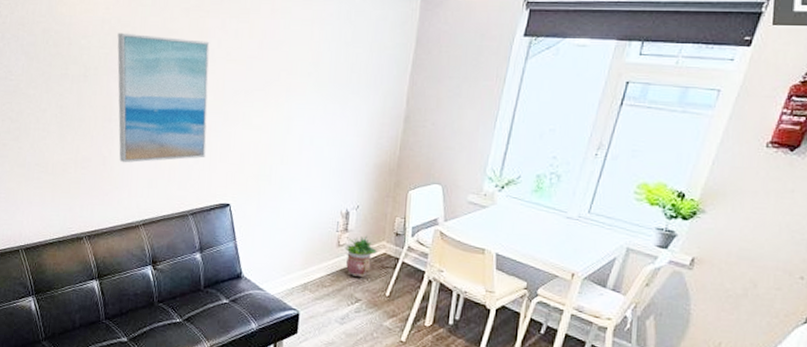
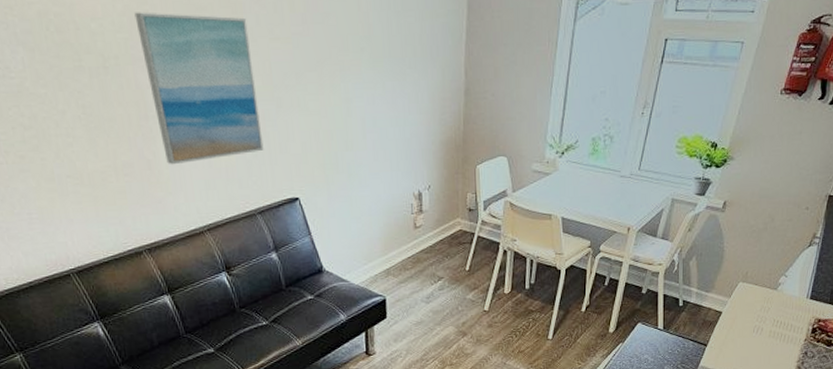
potted plant: present [345,235,377,278] -> none [421,214,453,257]

